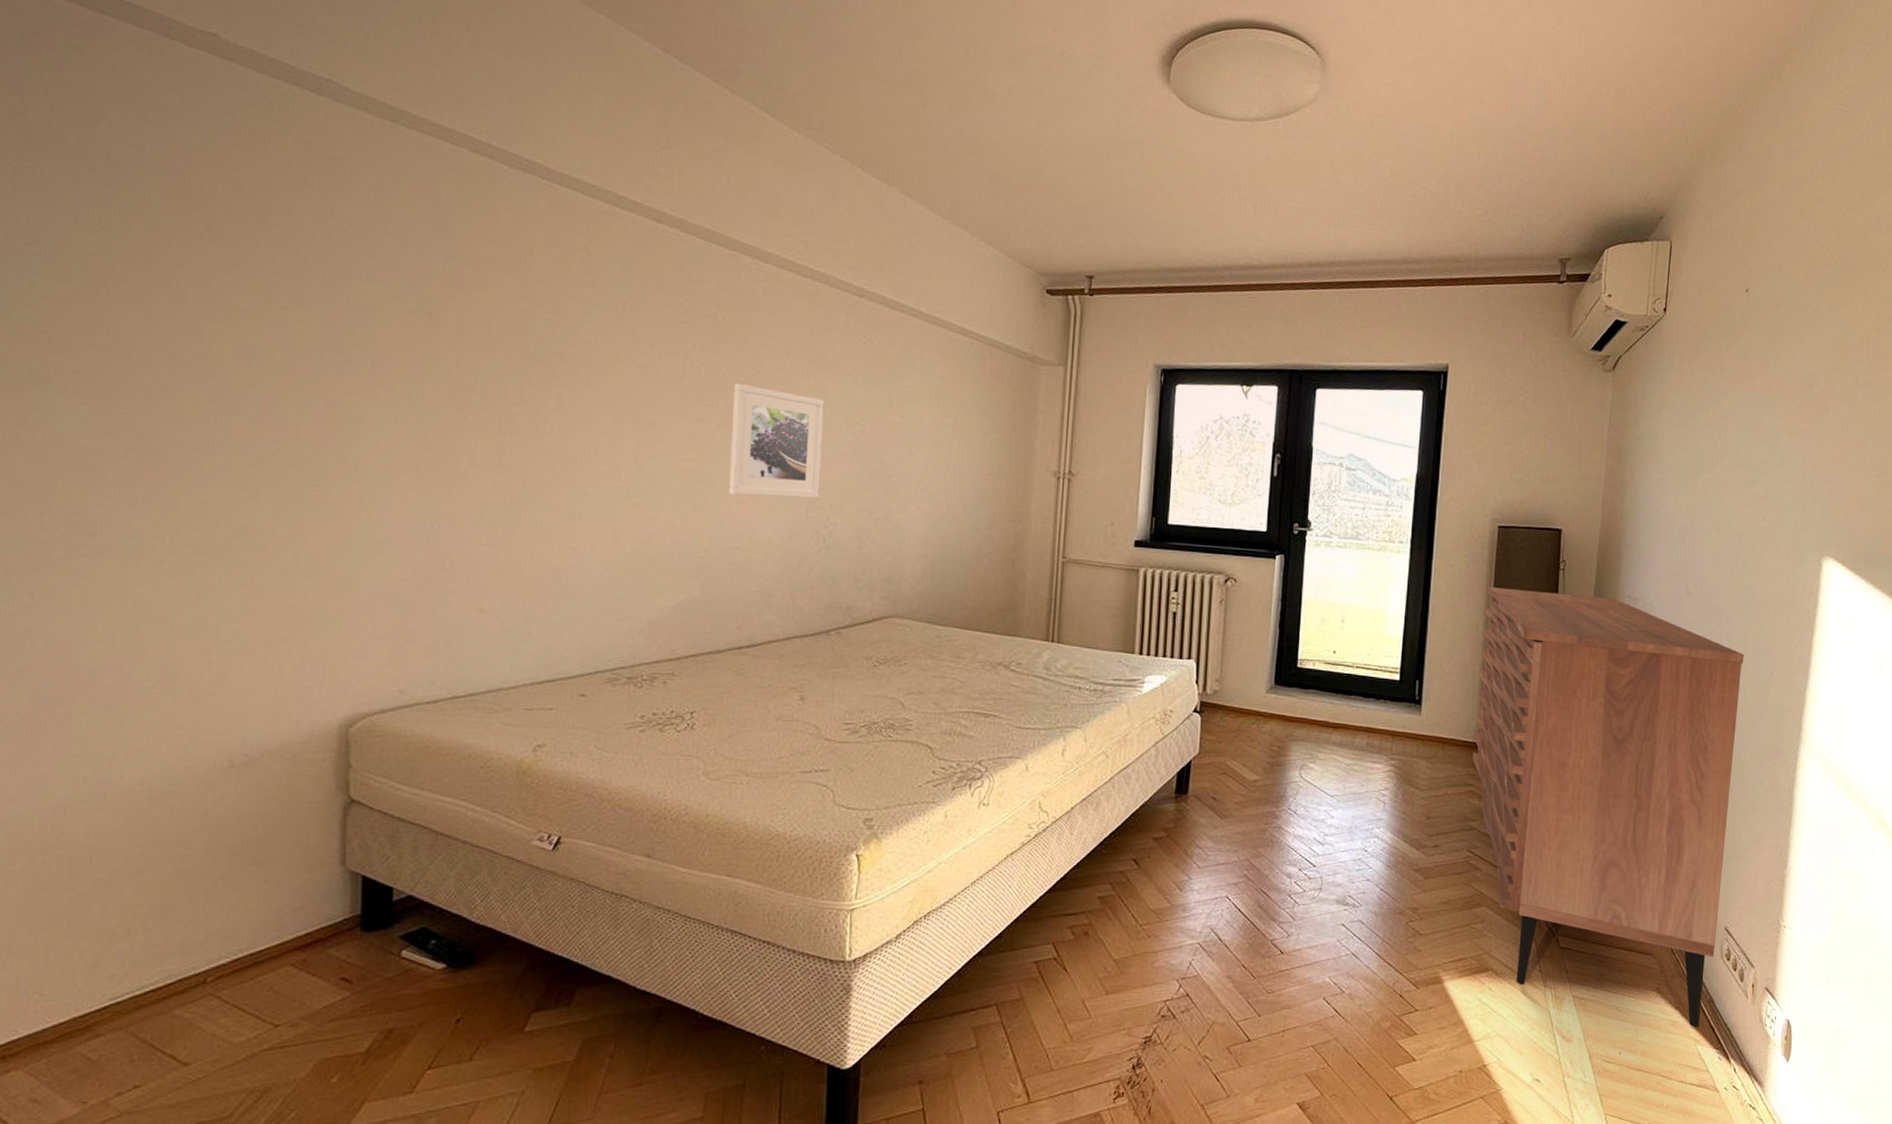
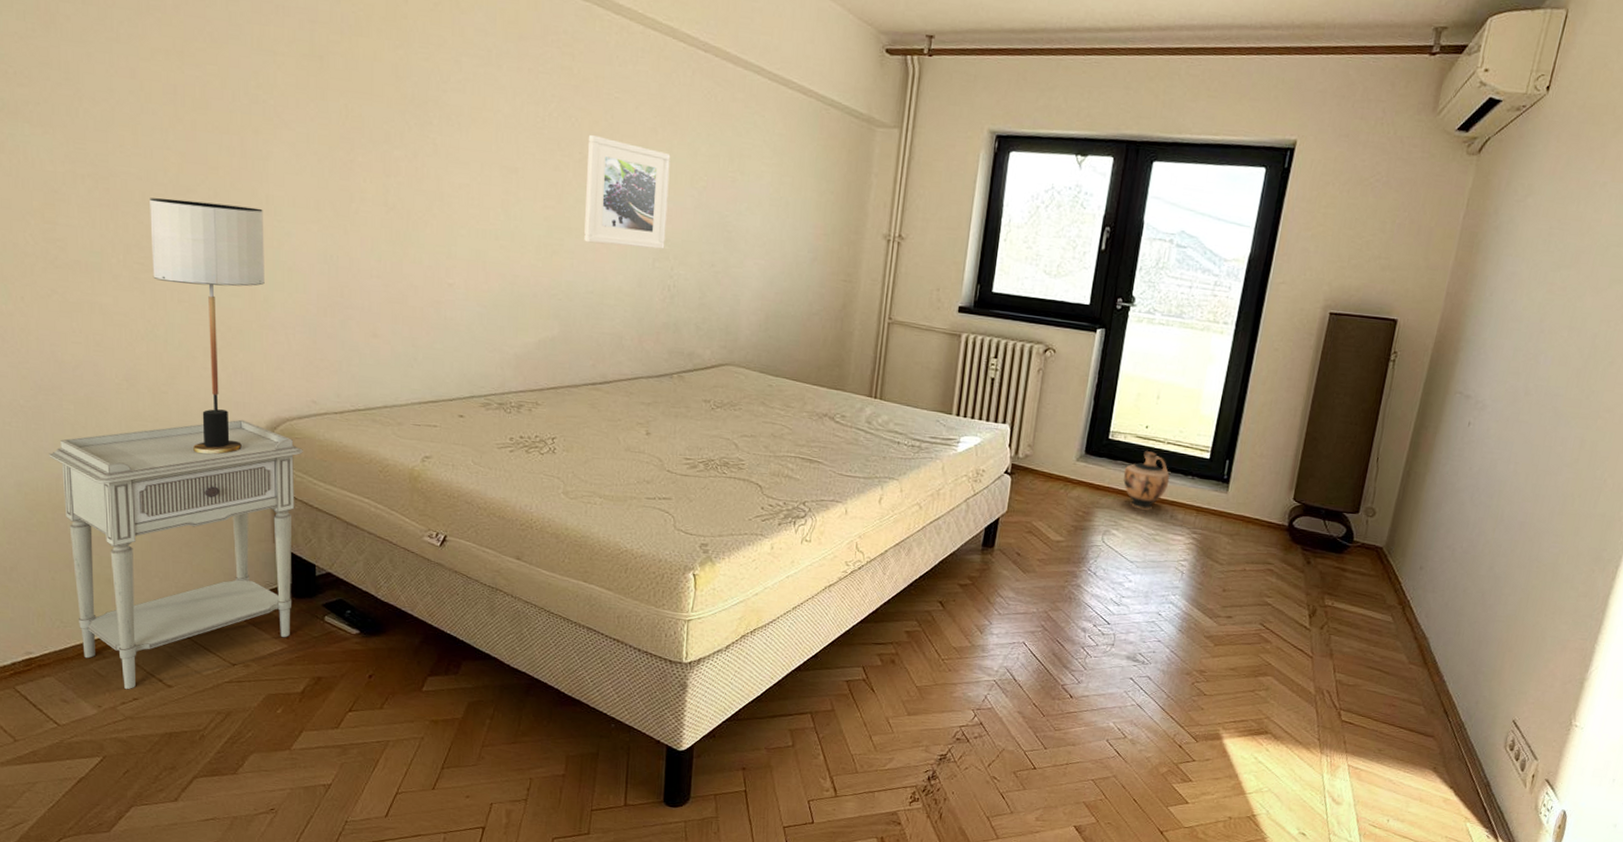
nightstand: none [45,719,385,1076] -> present [48,419,303,690]
table lamp: none [206,470,351,765] -> present [150,198,265,455]
ceramic jug: none [1315,677,1362,739] -> present [1123,451,1170,510]
sideboard: present [1472,586,1744,1028] -> none [1275,373,1578,808]

